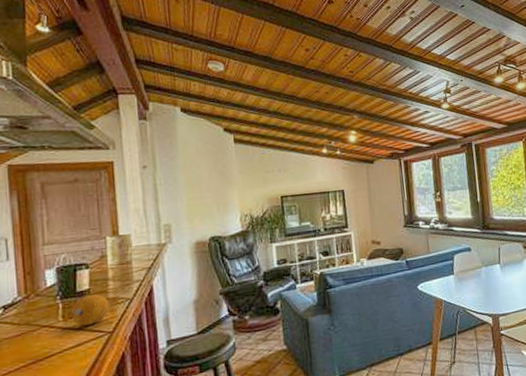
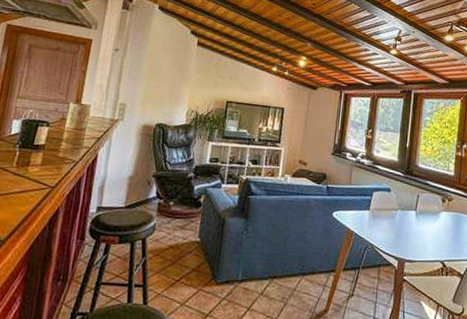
fruit: present [71,294,110,326] -> none [24,150,58,177]

